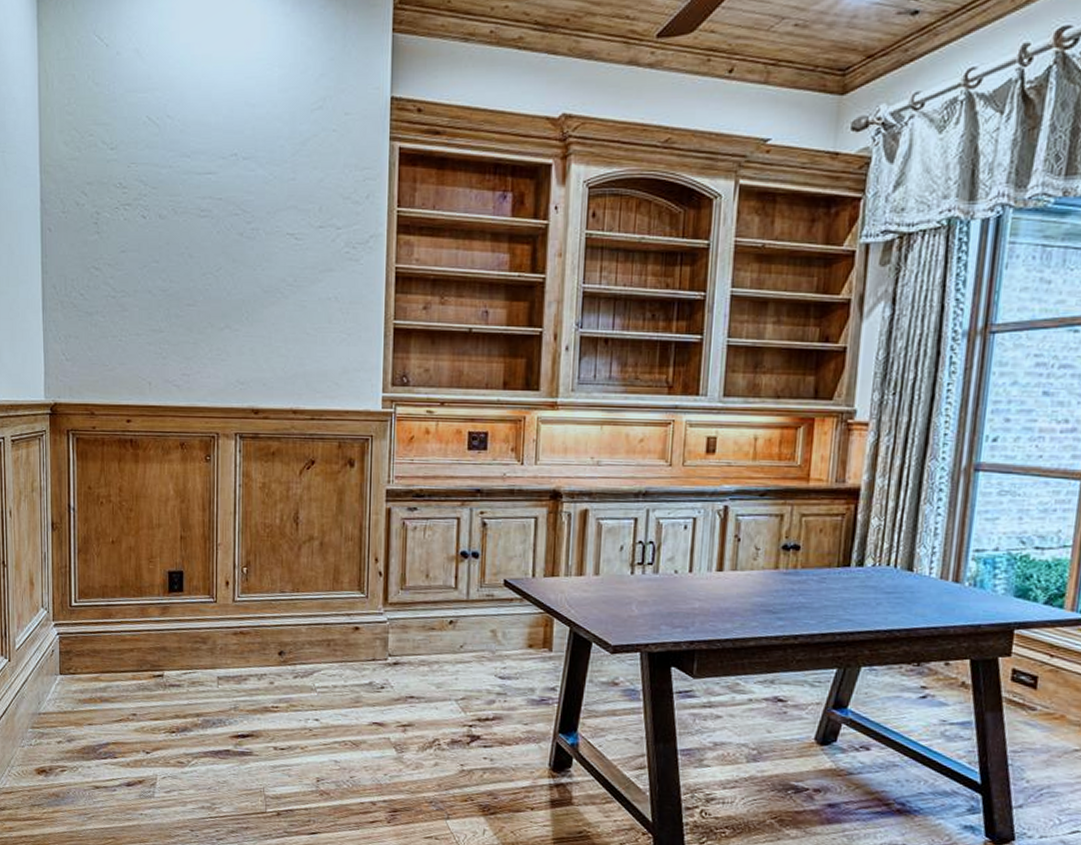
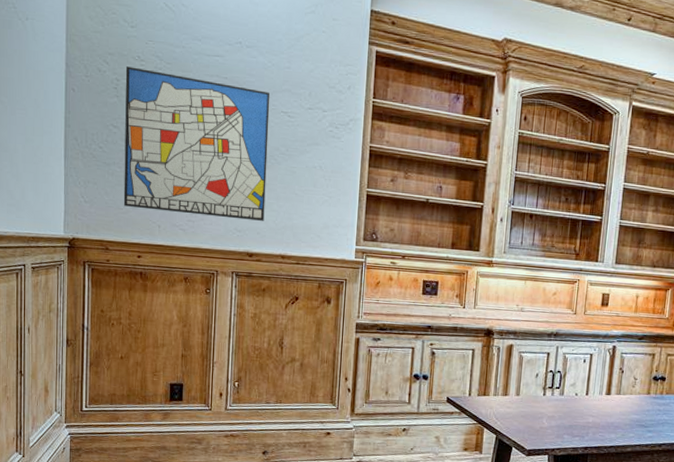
wall art: none [106,196,273,369] -> present [123,66,270,221]

